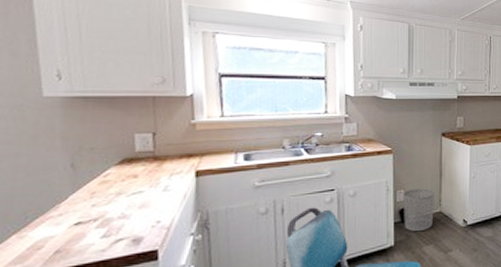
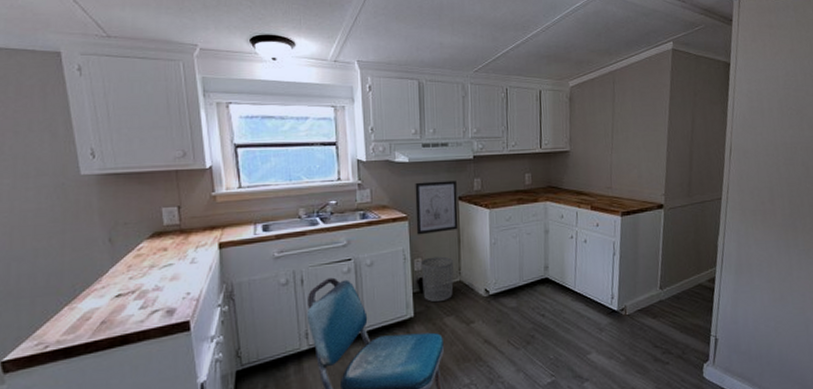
wall art: none [400,118,441,168] -> present [415,180,459,235]

